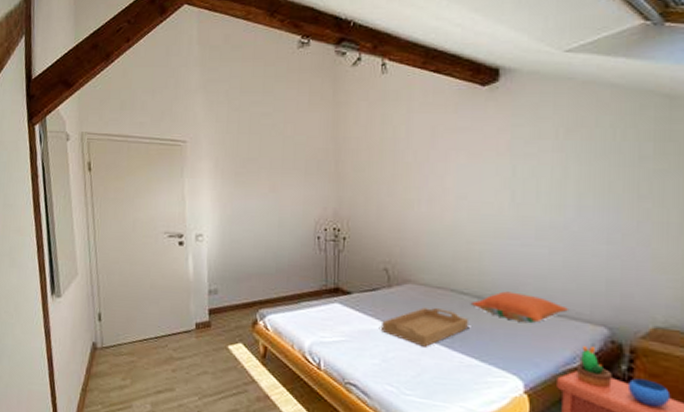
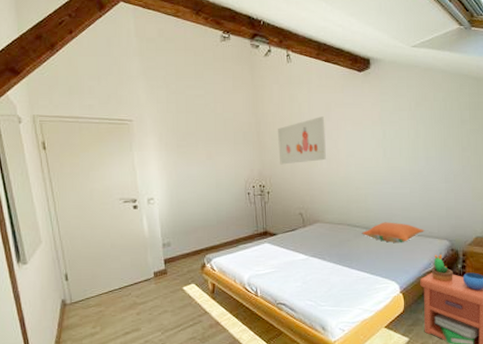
wall art: none [361,144,428,204] -> present [278,117,326,165]
serving tray: present [382,307,468,347] -> none [301,239,361,269]

